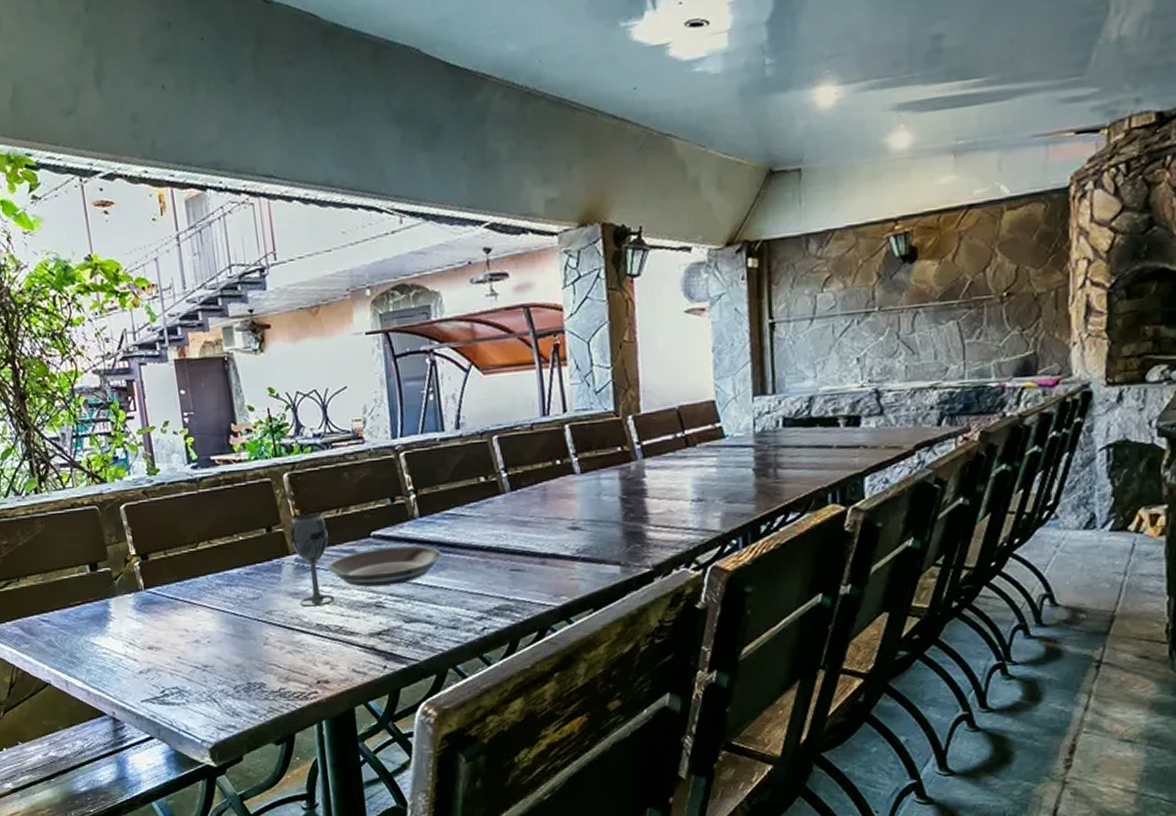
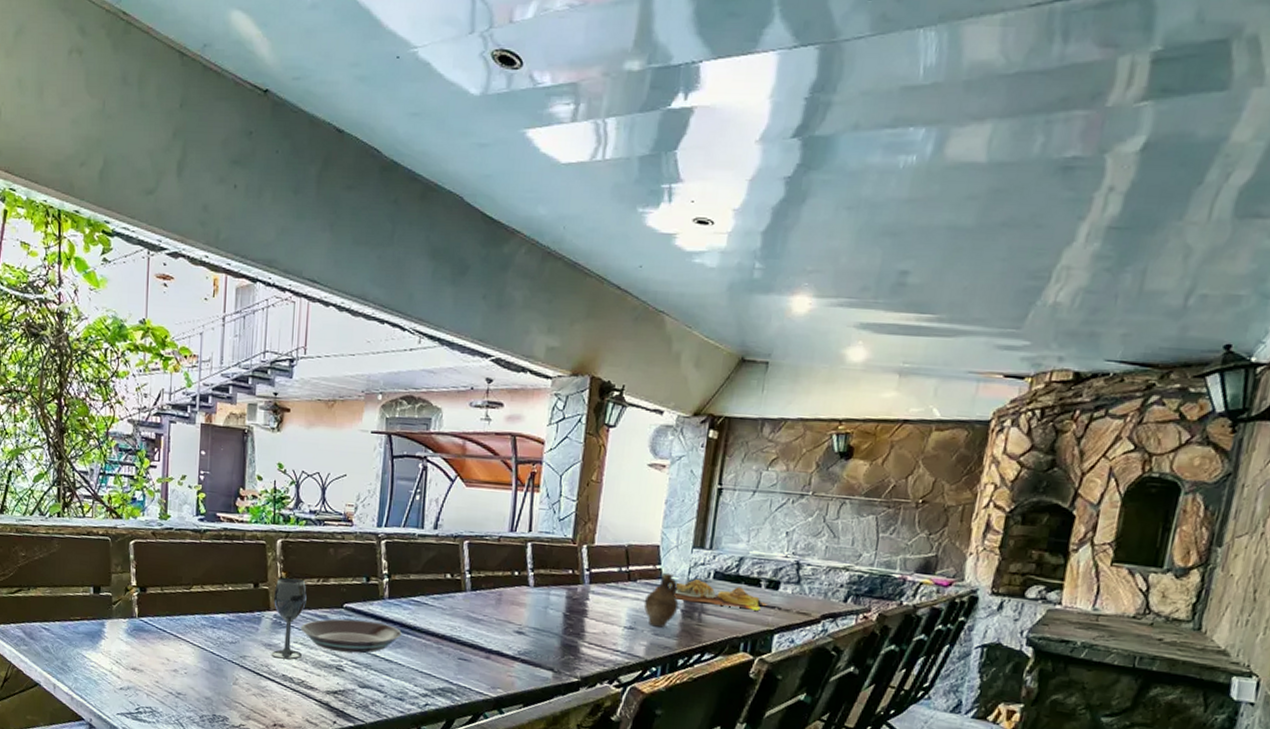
ceramic jug: none [708,429,749,494] -> present [643,572,679,628]
platter: none [719,430,852,459] -> present [656,579,769,611]

